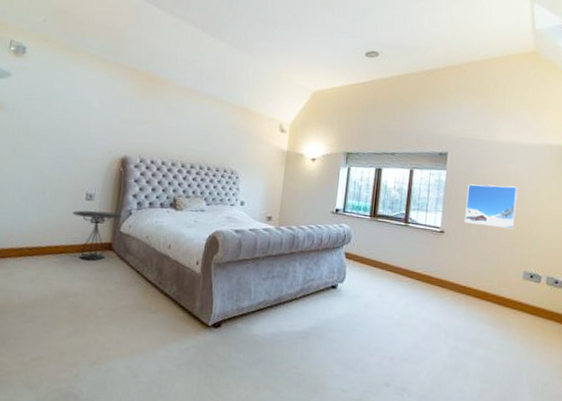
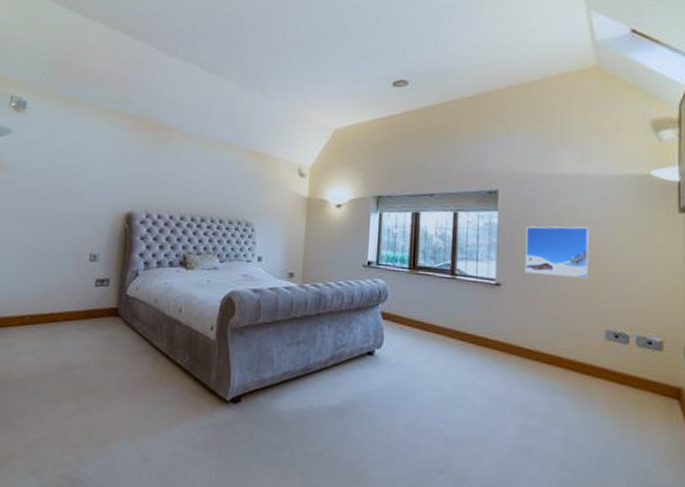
side table: present [73,210,122,261] -> none [76,272,128,328]

